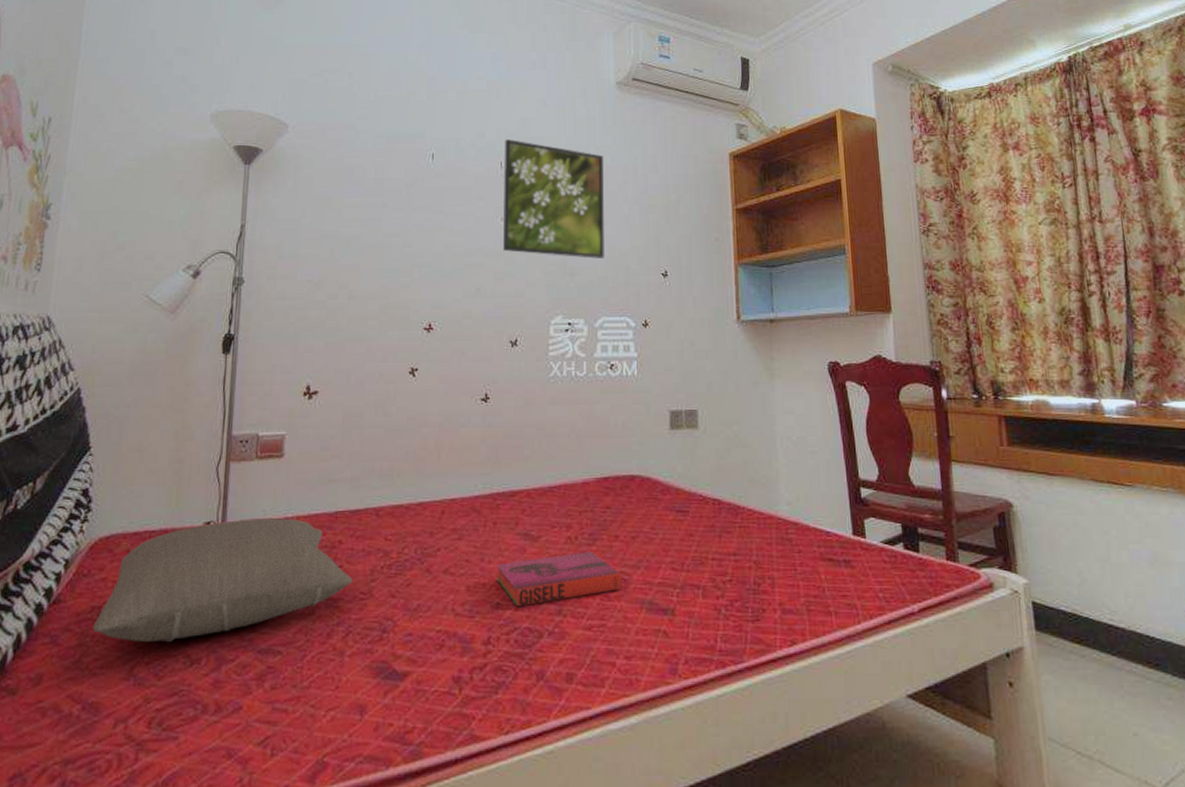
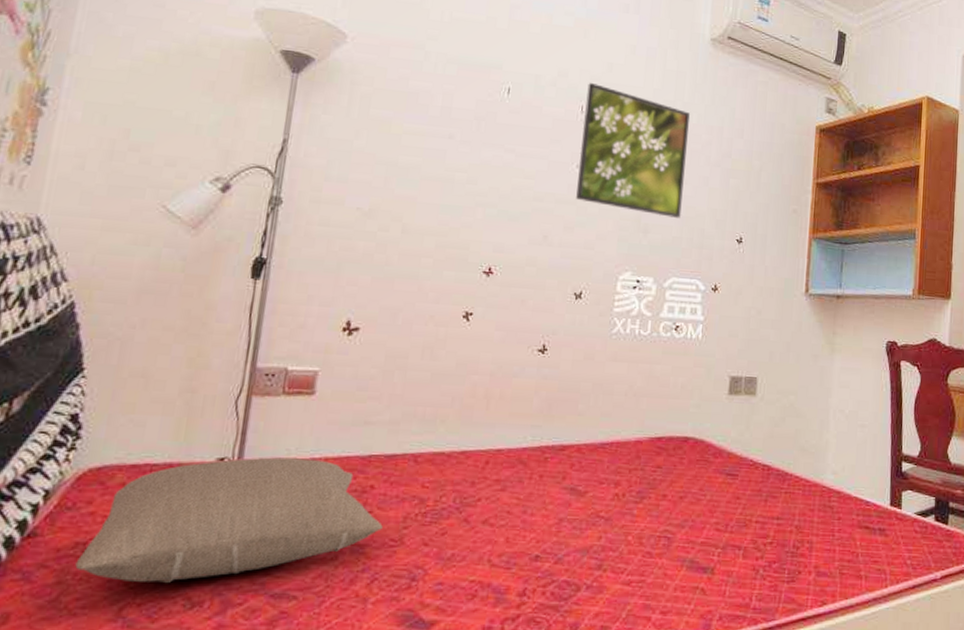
hardback book: present [496,552,623,607] -> none [537,509,667,560]

